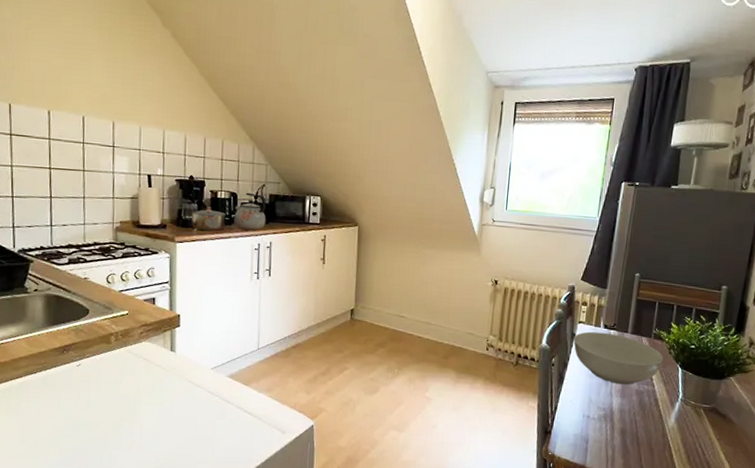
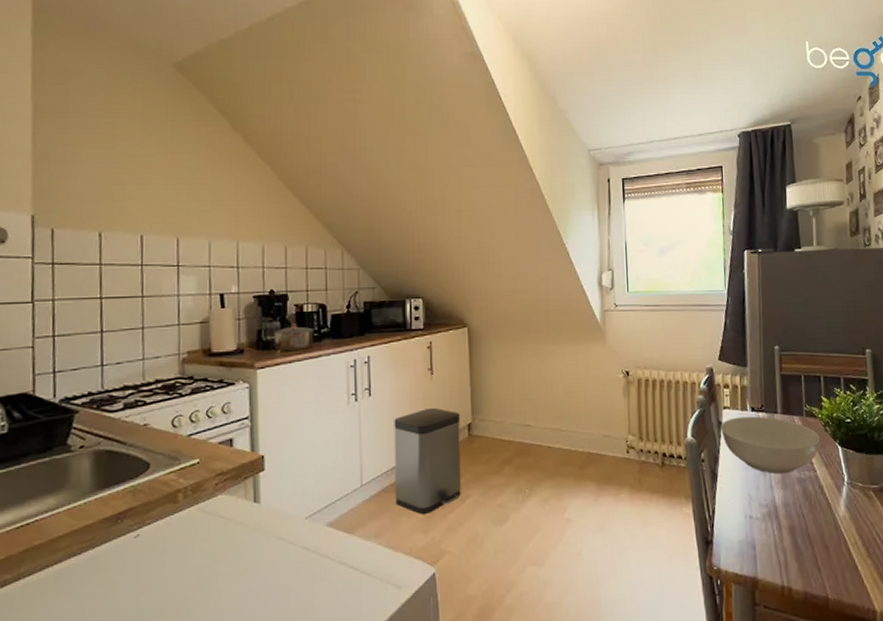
kettle: present [233,192,266,230] -> none [323,302,362,345]
pedal bin: none [285,291,345,378] -> present [394,407,461,514]

